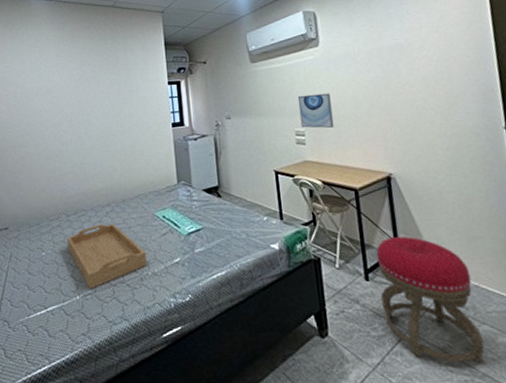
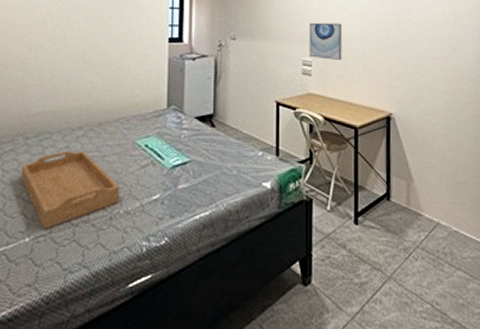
stool: present [376,237,485,364] -> none [368,179,457,310]

